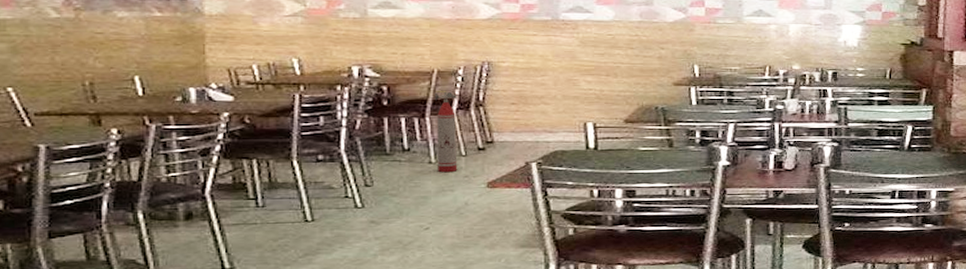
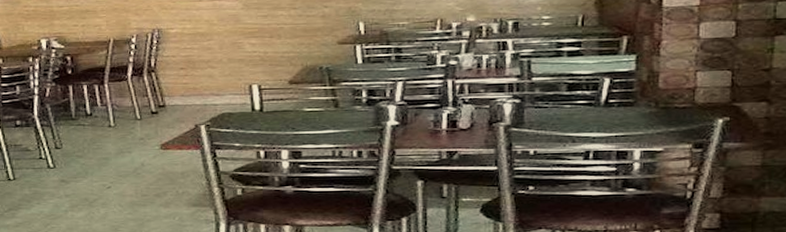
fire extinguisher: present [434,90,458,173] -> none [111,58,134,136]

